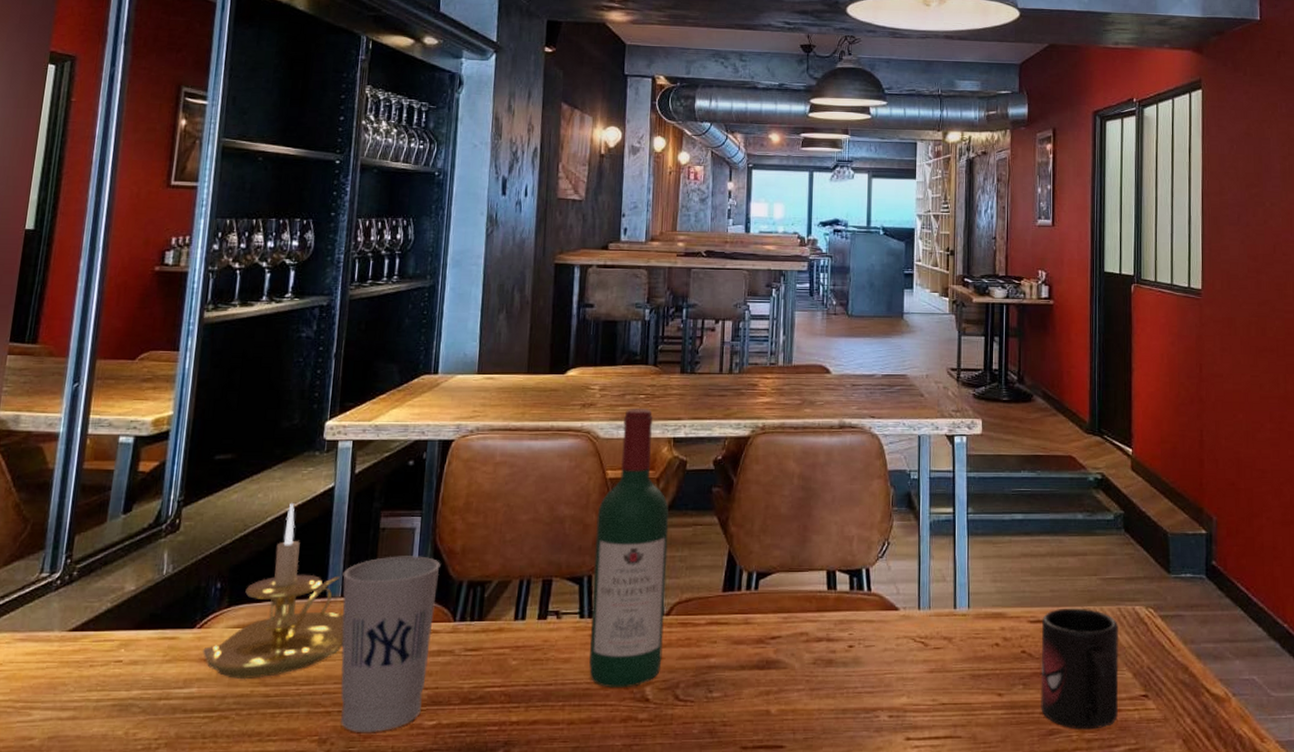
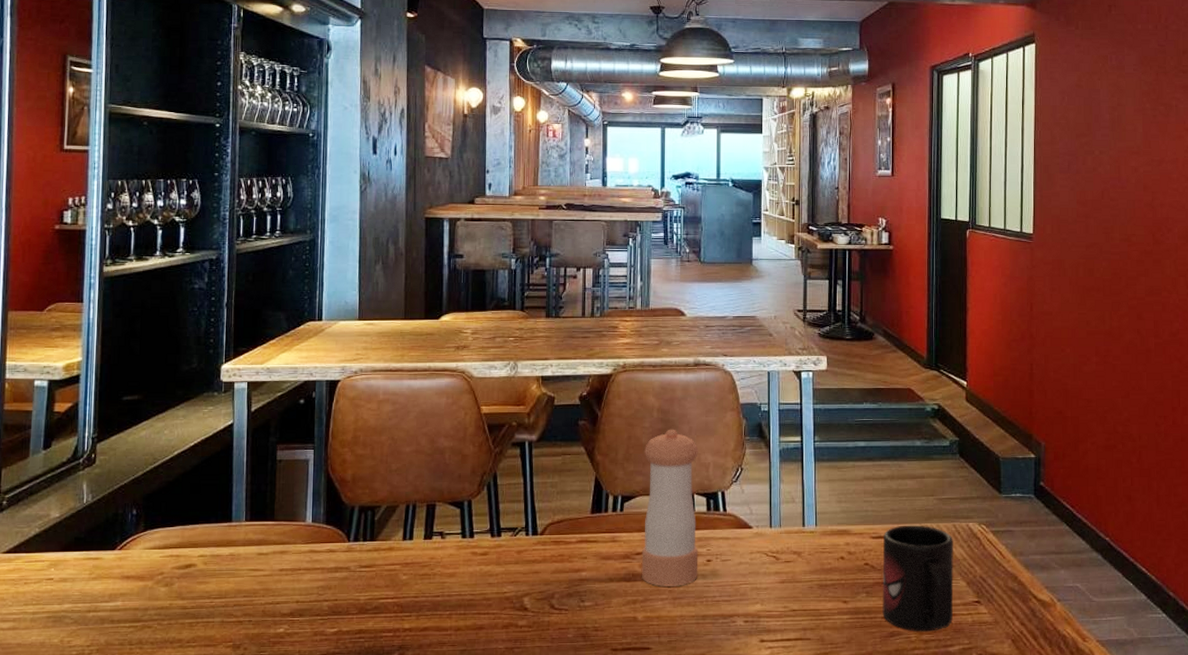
candle holder: present [202,503,345,680] -> none [123,439,251,594]
cup: present [340,556,441,733] -> none [246,484,334,640]
wine bottle: present [589,409,669,688] -> none [472,350,540,599]
pepper shaker: none [776,497,842,675] -> present [641,429,699,587]

